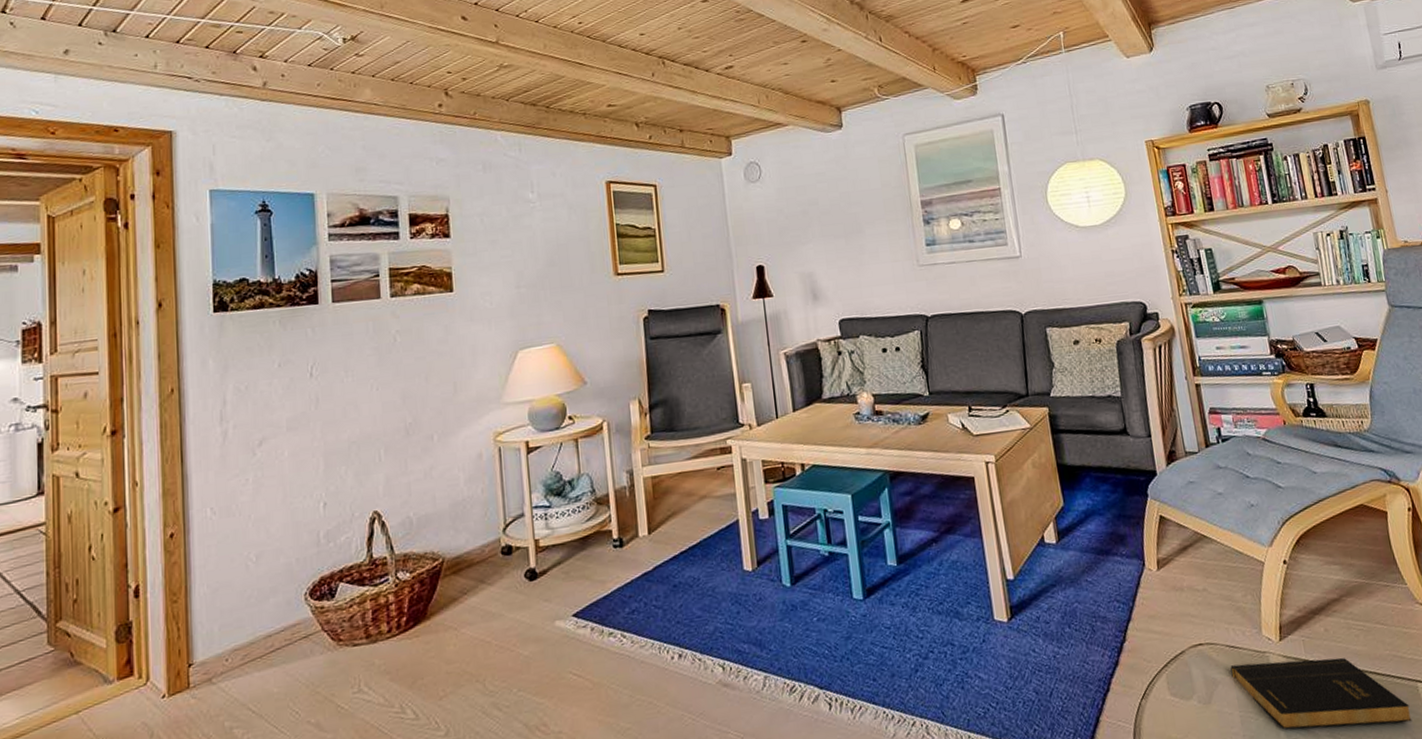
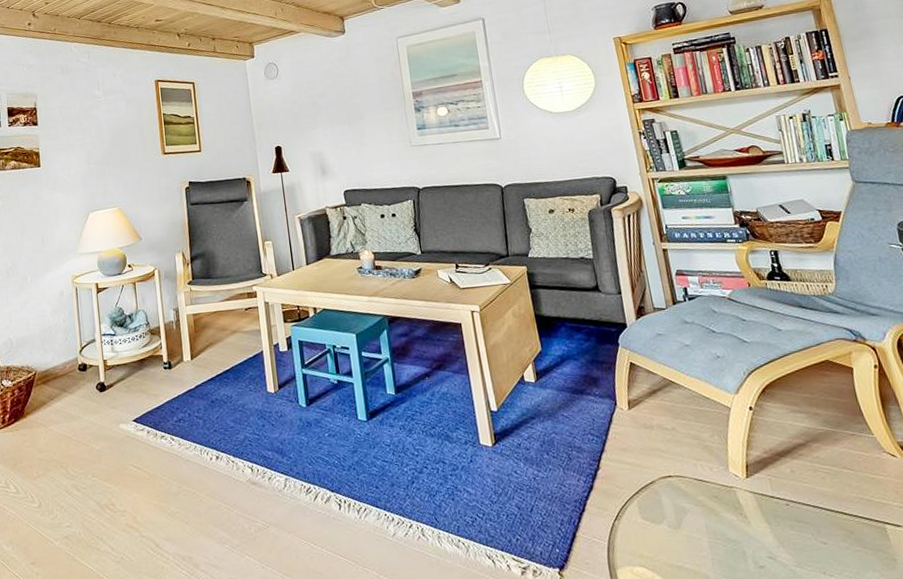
book: present [1230,657,1412,730] -> none [698,496,881,560]

